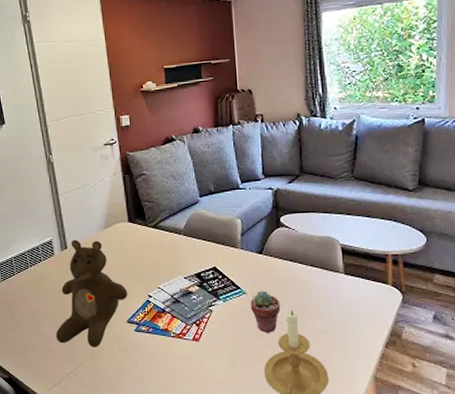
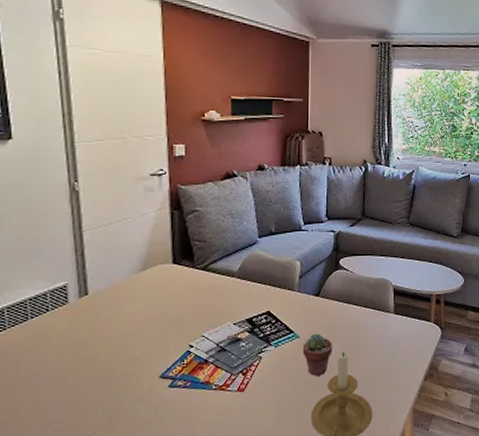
teddy bear: present [55,239,128,348] -> none [60,284,164,412]

